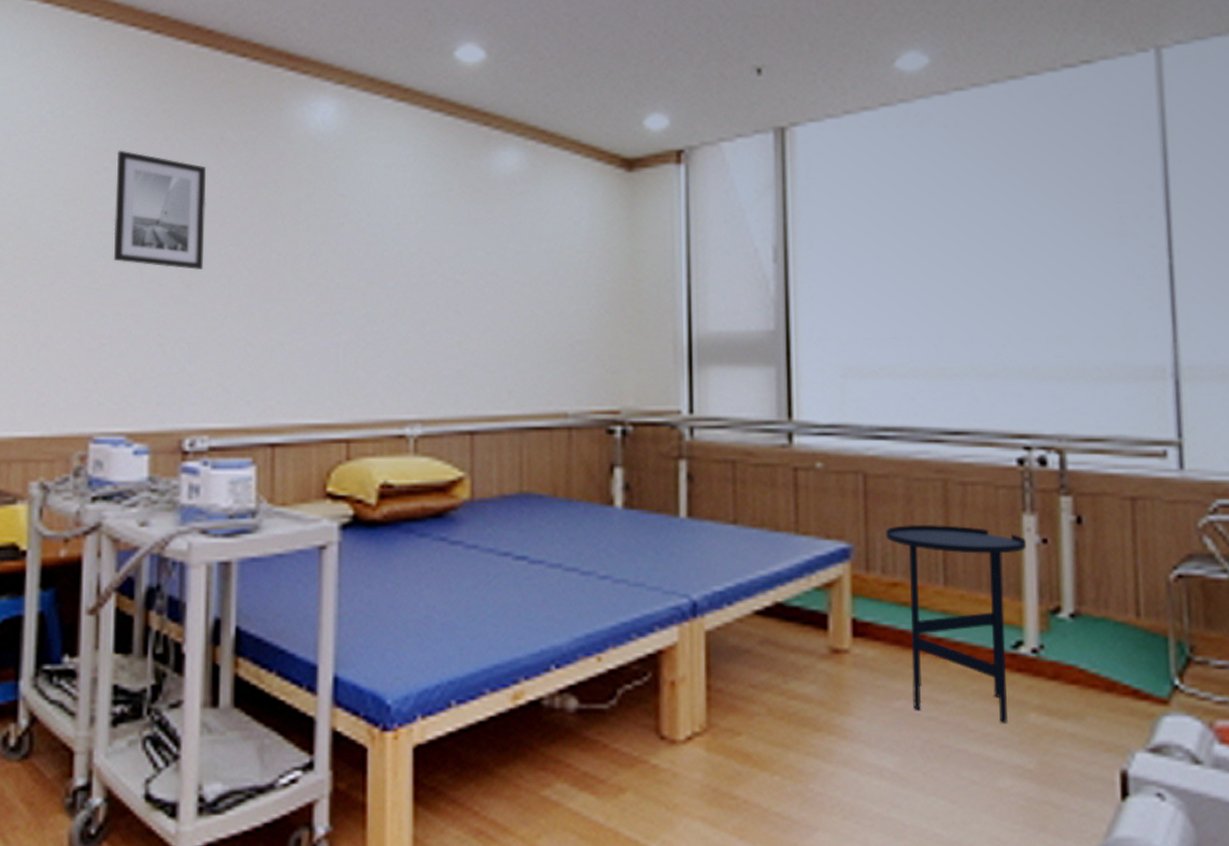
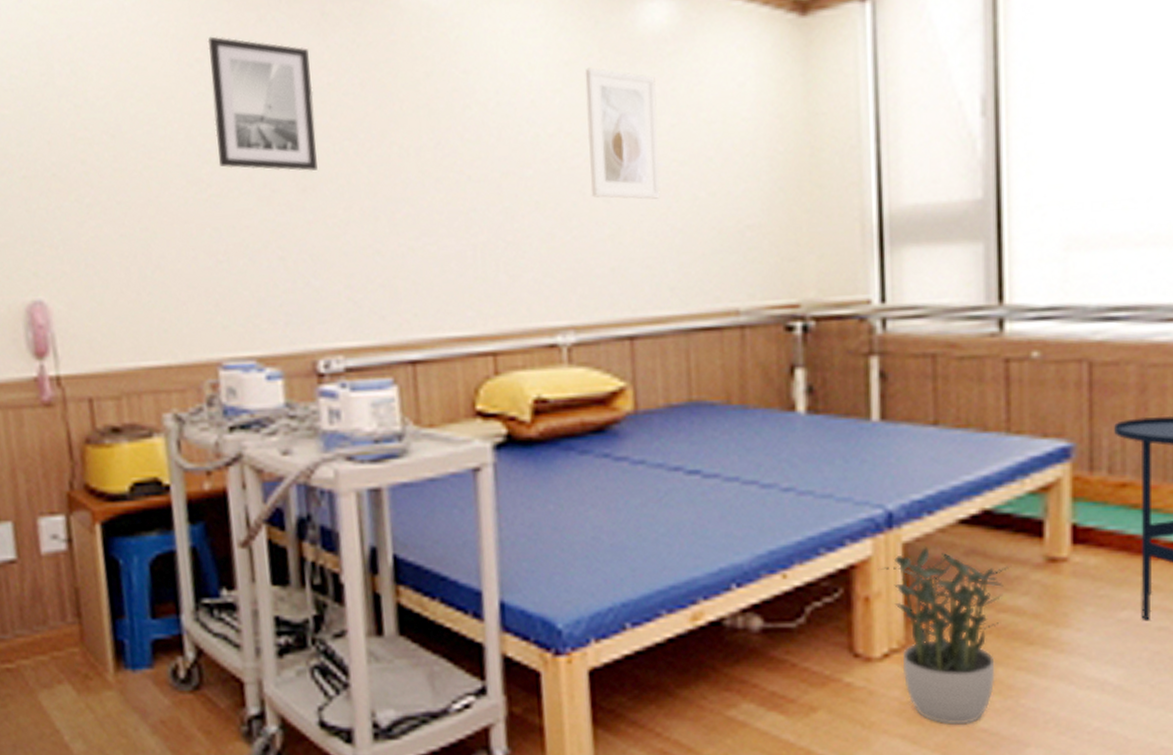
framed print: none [444,200,505,313] -> present [585,67,661,199]
potted plant: none [683,635,801,808] -> present [878,547,1012,725]

